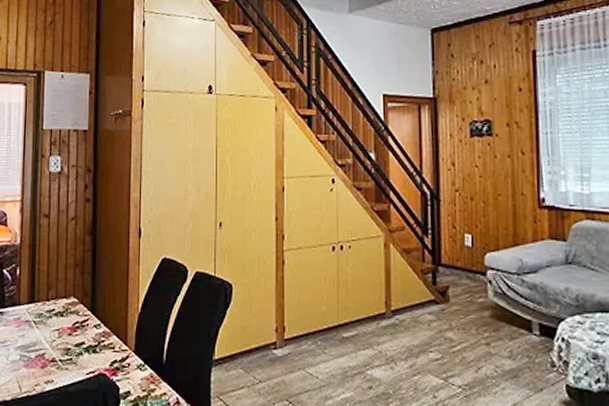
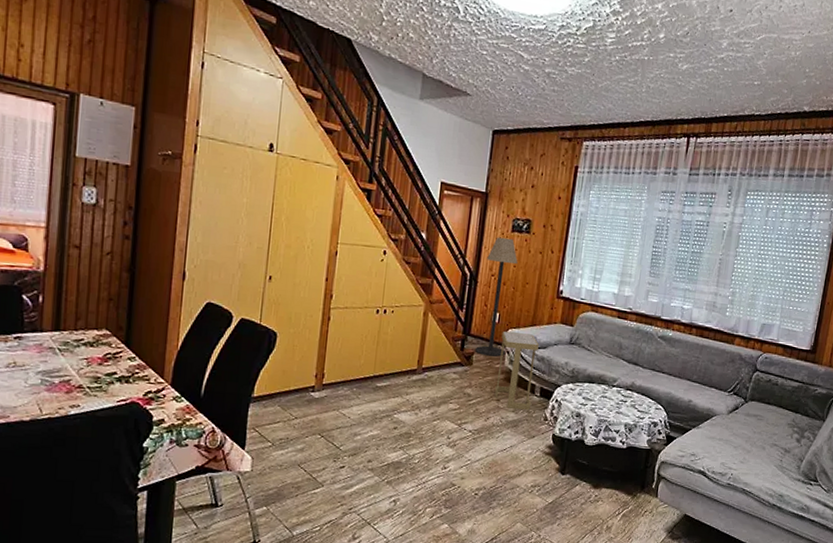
floor lamp: none [447,144,488,289] -> present [475,237,518,357]
side table: none [479,256,530,355] -> present [494,331,539,411]

